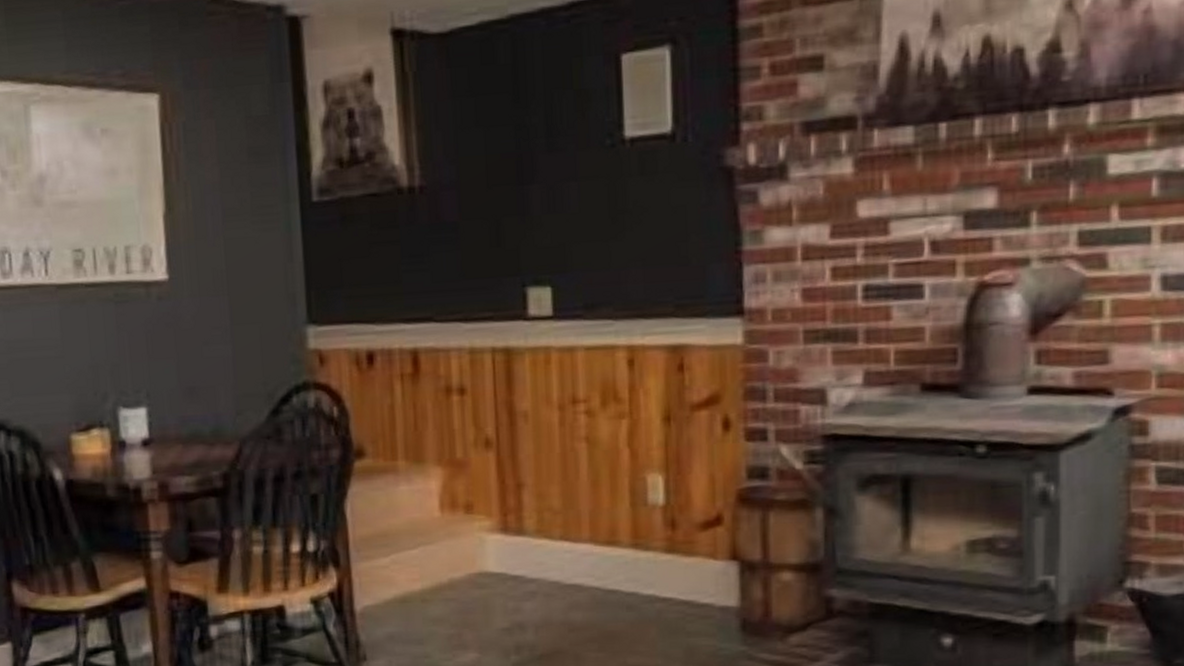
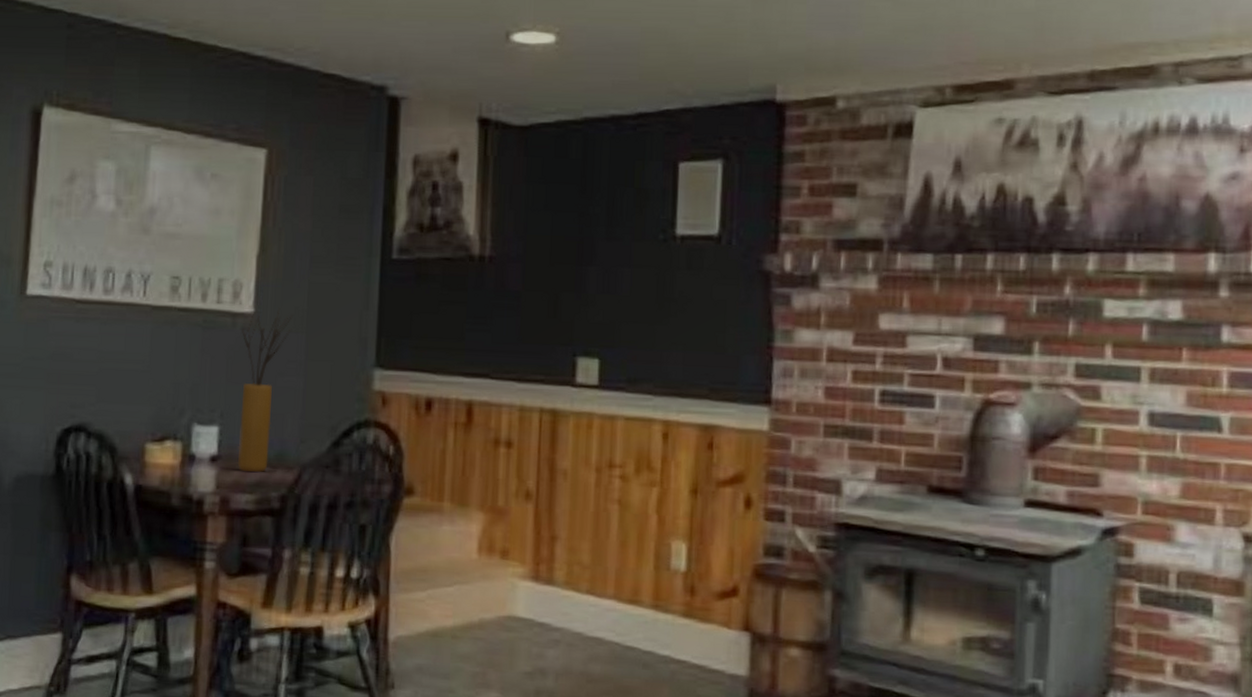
vase: none [157,270,212,453] -> present [237,307,293,473]

